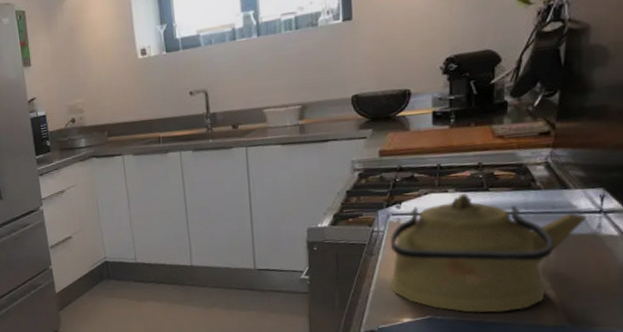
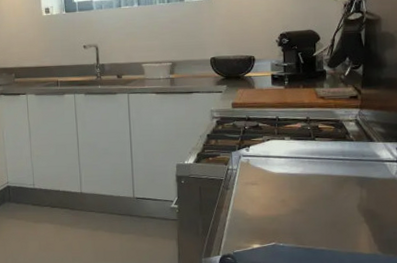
kettle: present [389,194,586,314] -> none [241,141,387,242]

